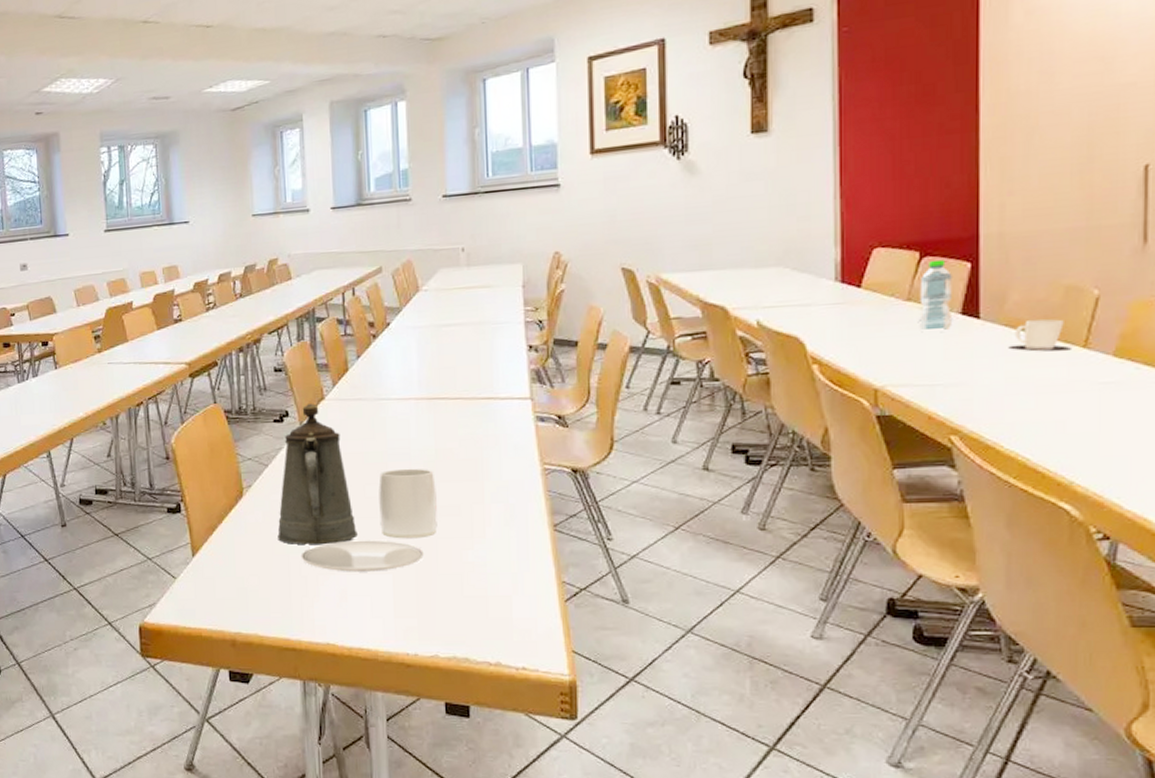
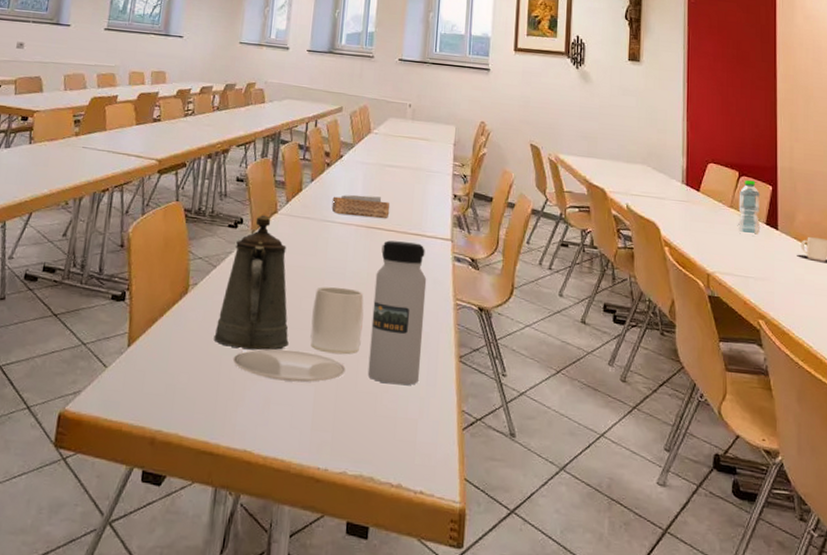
napkin holder: none [384,363,453,390] -> present [331,194,390,219]
water bottle: none [445,408,509,563] -> present [367,240,427,386]

